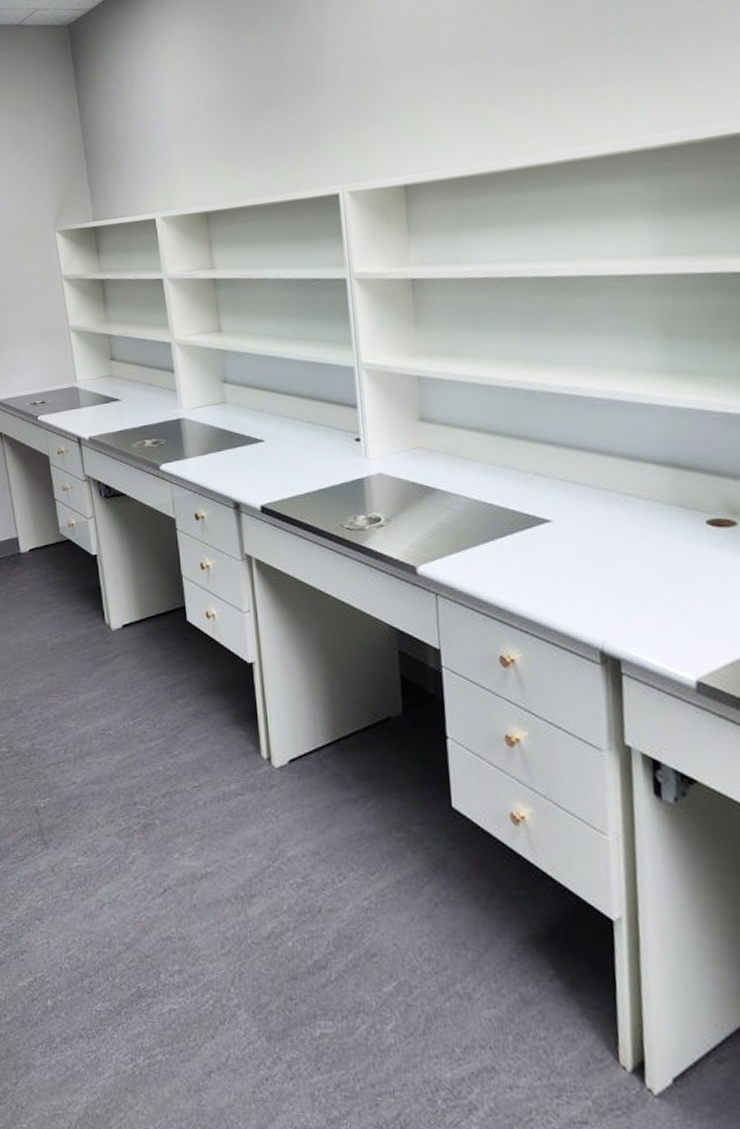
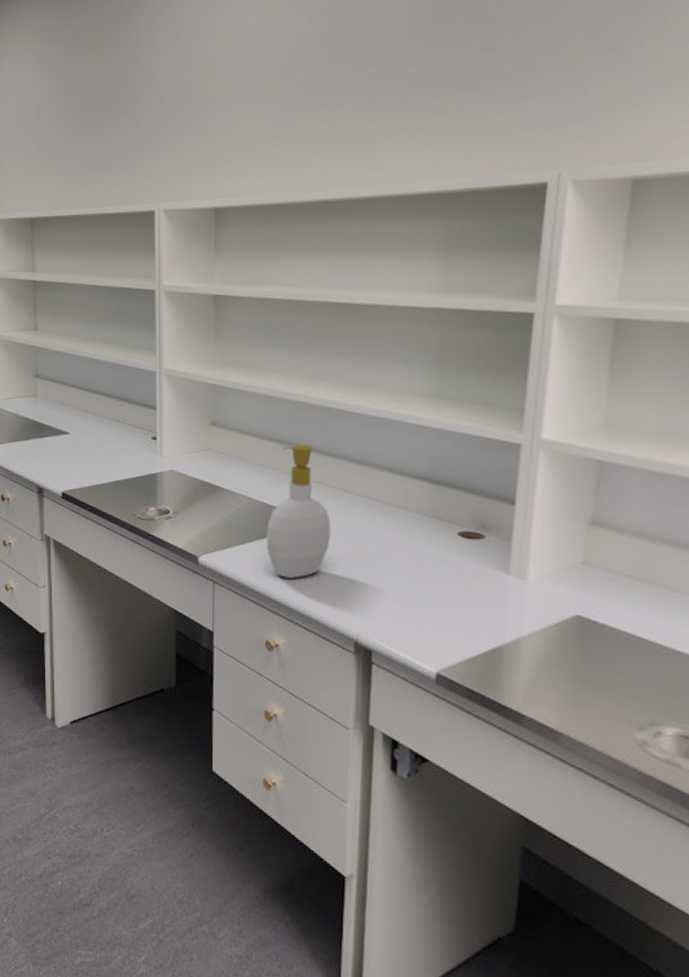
soap bottle: none [490,434,563,585] -> present [266,444,331,578]

